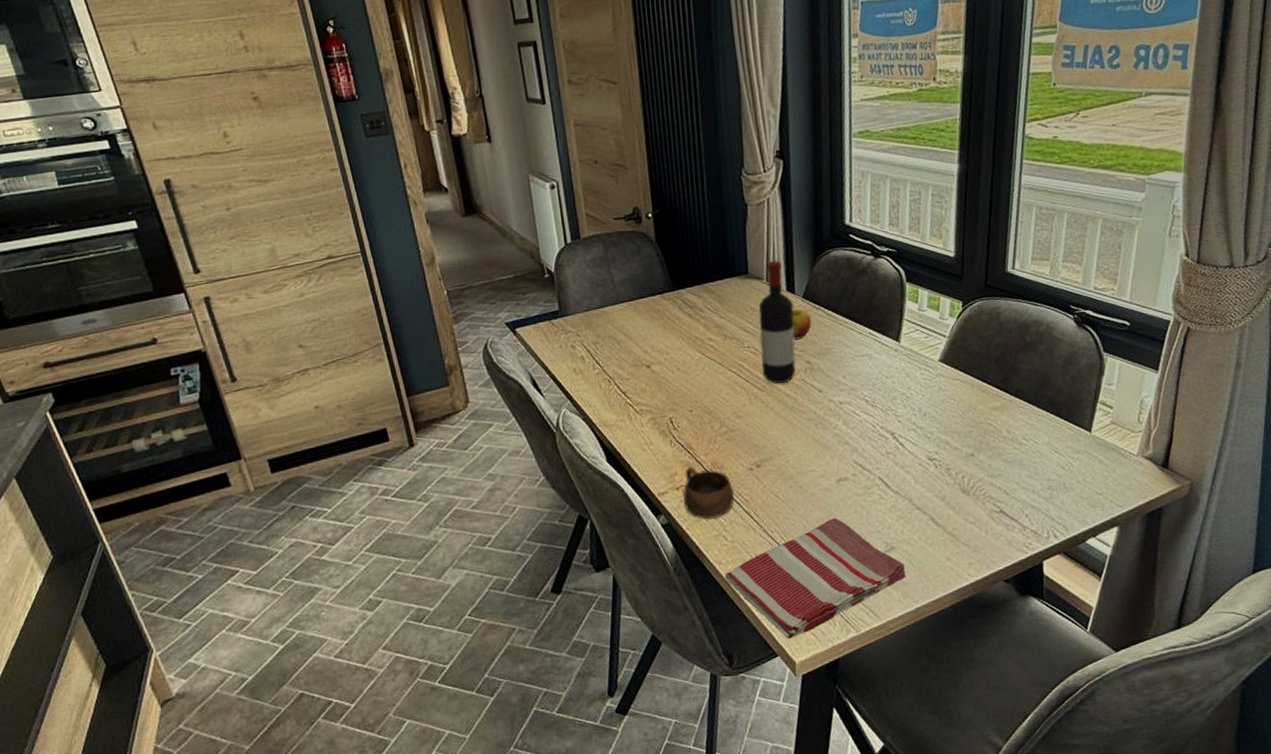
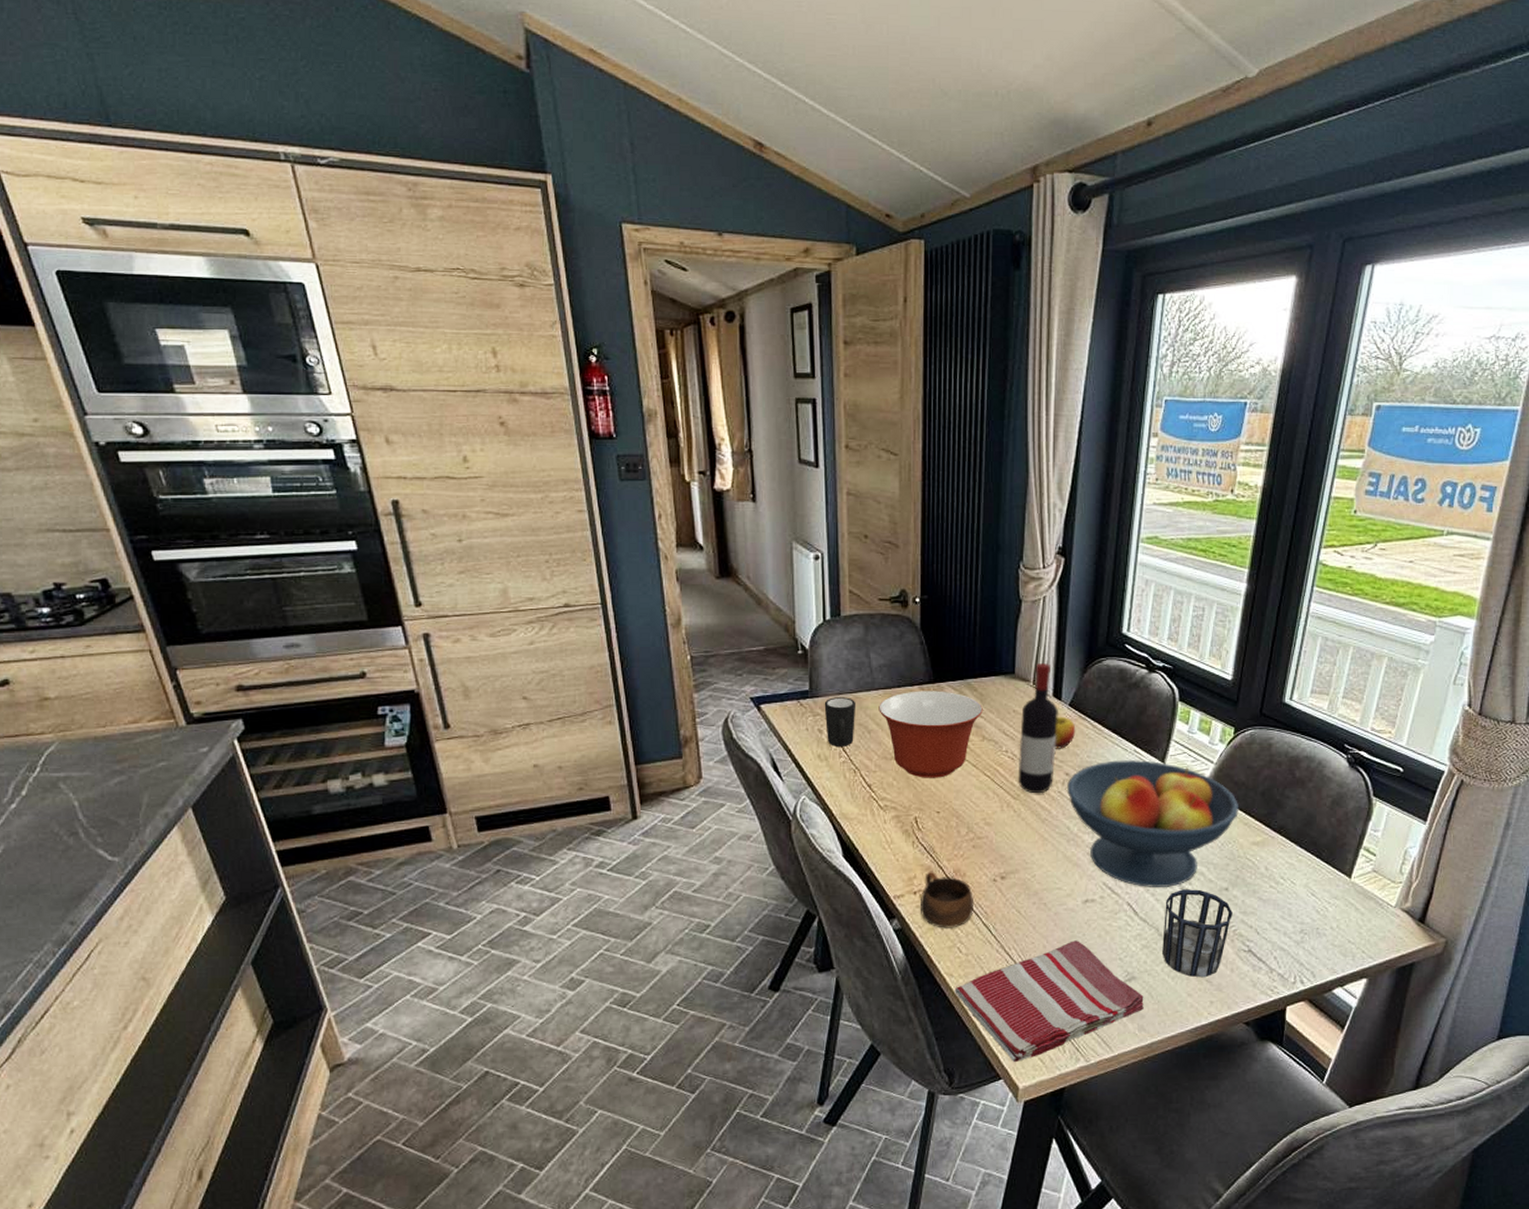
mug: none [574,313,605,360] -> present [824,697,857,746]
mixing bowl: none [624,297,723,381] -> present [879,691,983,778]
fruit bowl: none [808,341,976,461] -> present [1066,760,1240,887]
cup: none [915,458,981,542] -> present [1162,889,1232,978]

